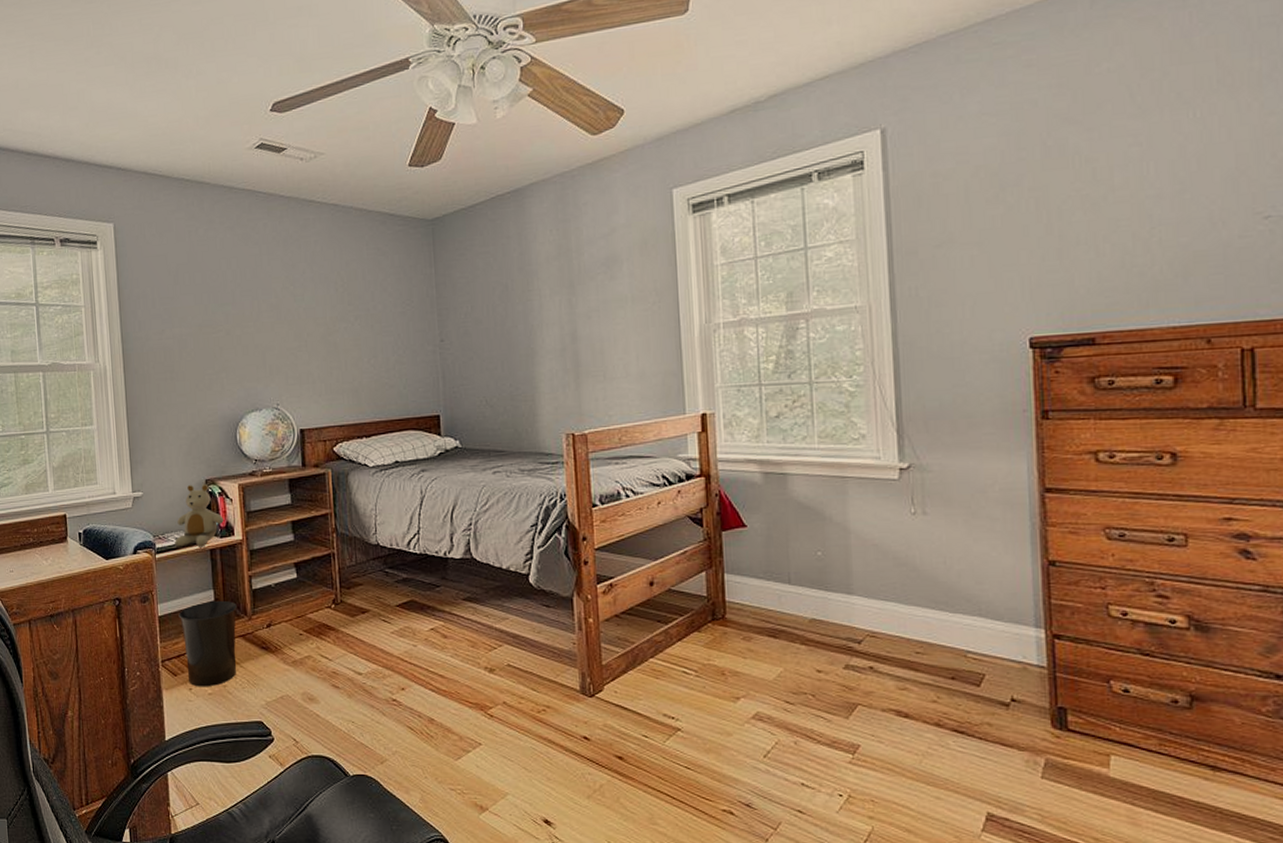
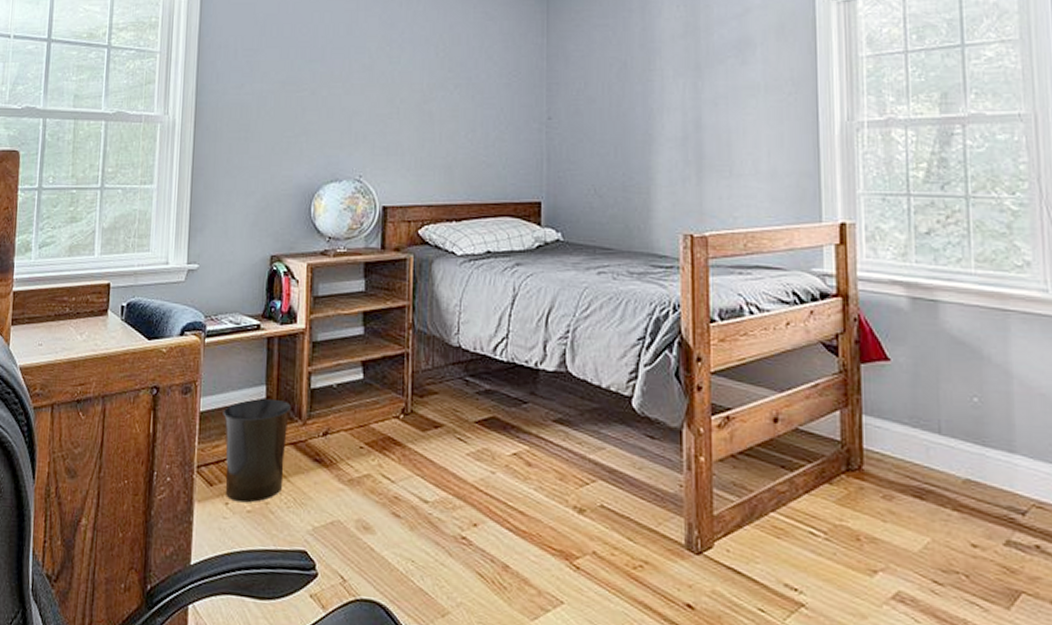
stuffed bear: present [175,483,224,548] -> none [228,259,286,334]

